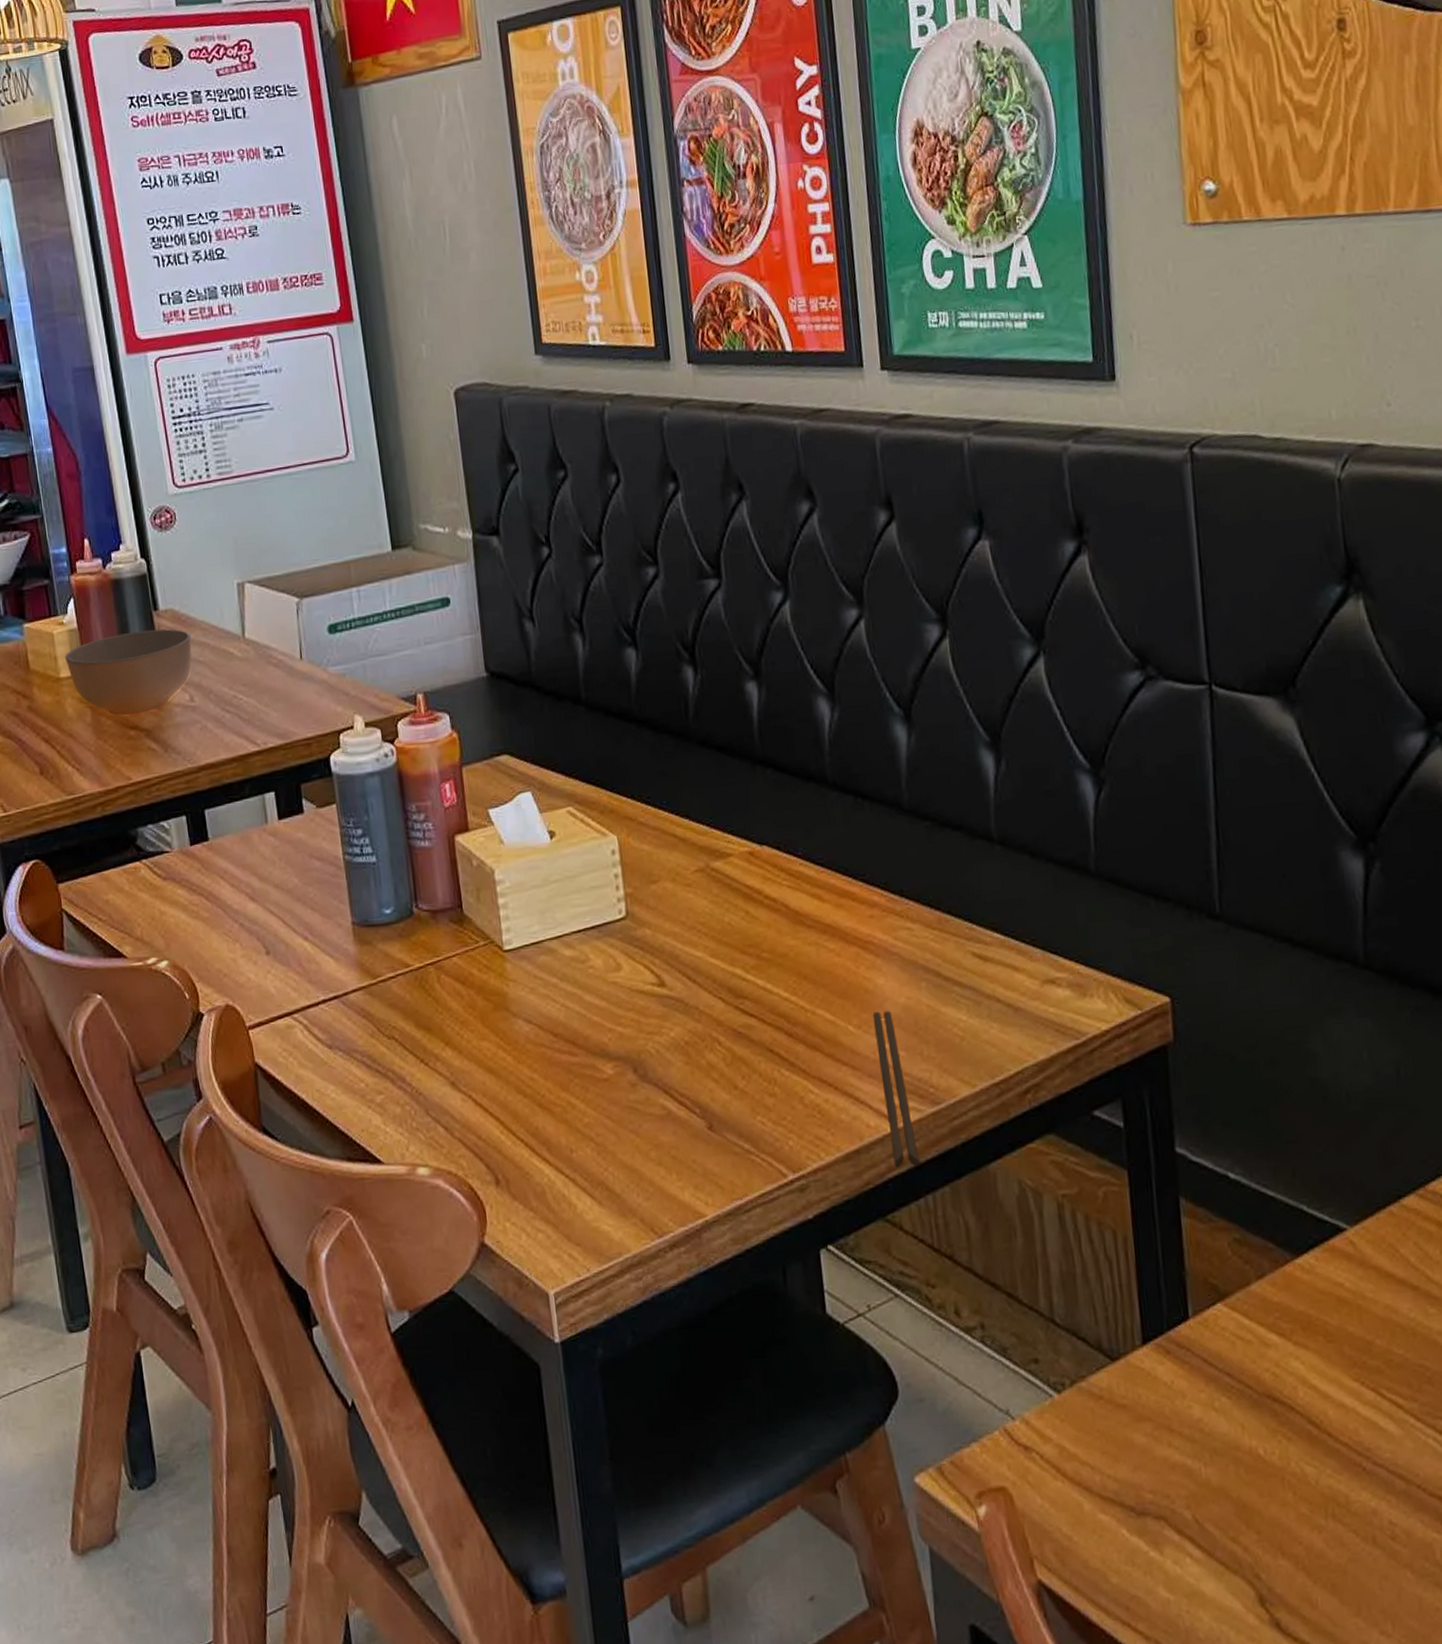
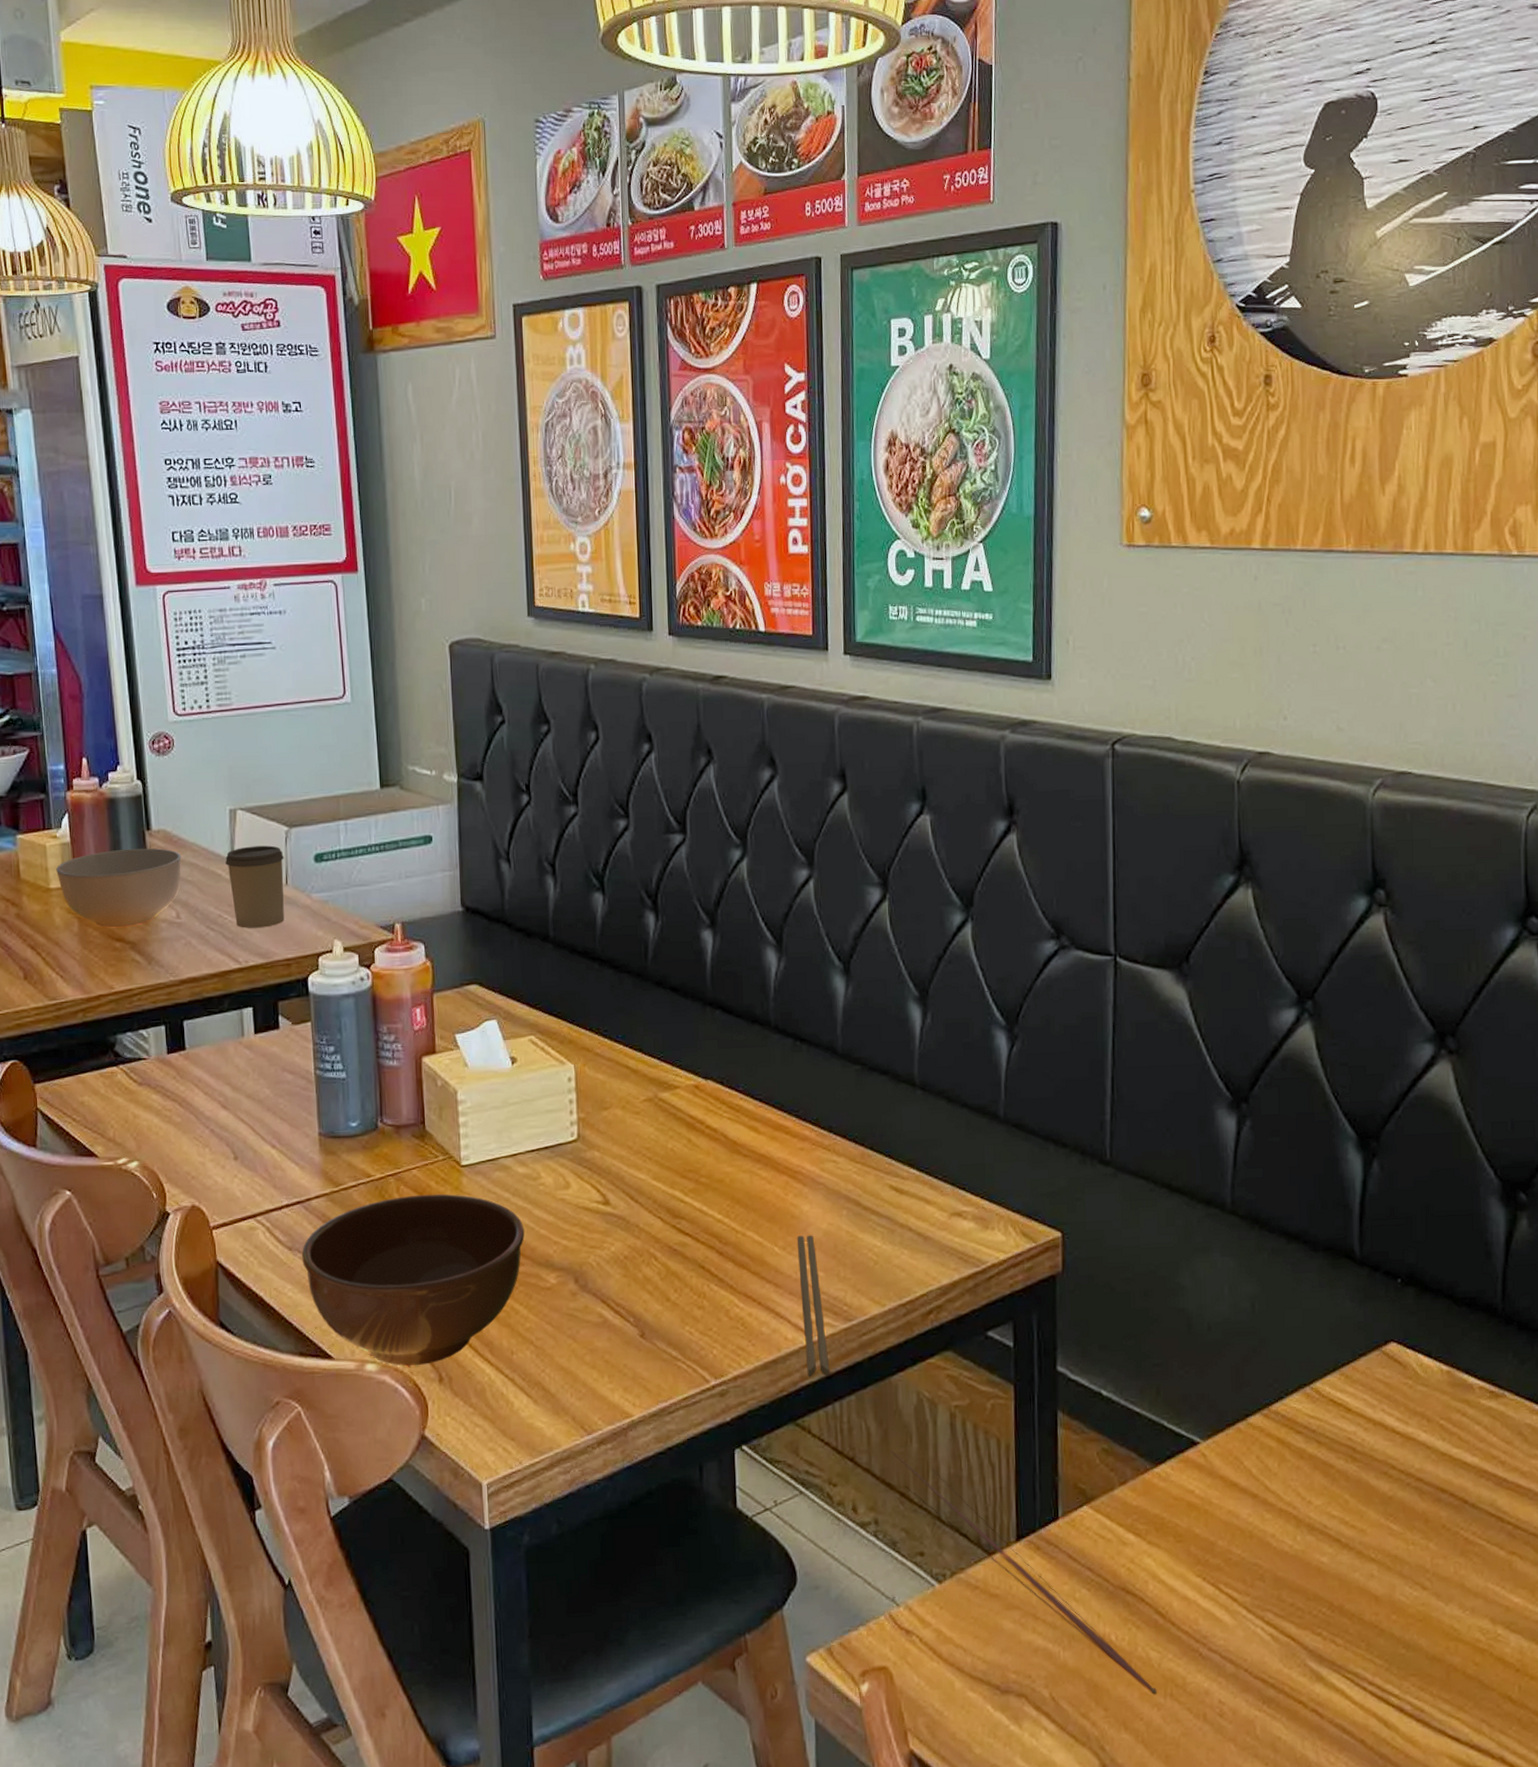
cup: none [236,618,302,708] -> present [225,845,284,928]
soup bowl: none [342,982,577,1169] -> present [301,1194,525,1366]
chopsticks: none [993,1245,1317,1514] -> present [890,1449,1157,1693]

